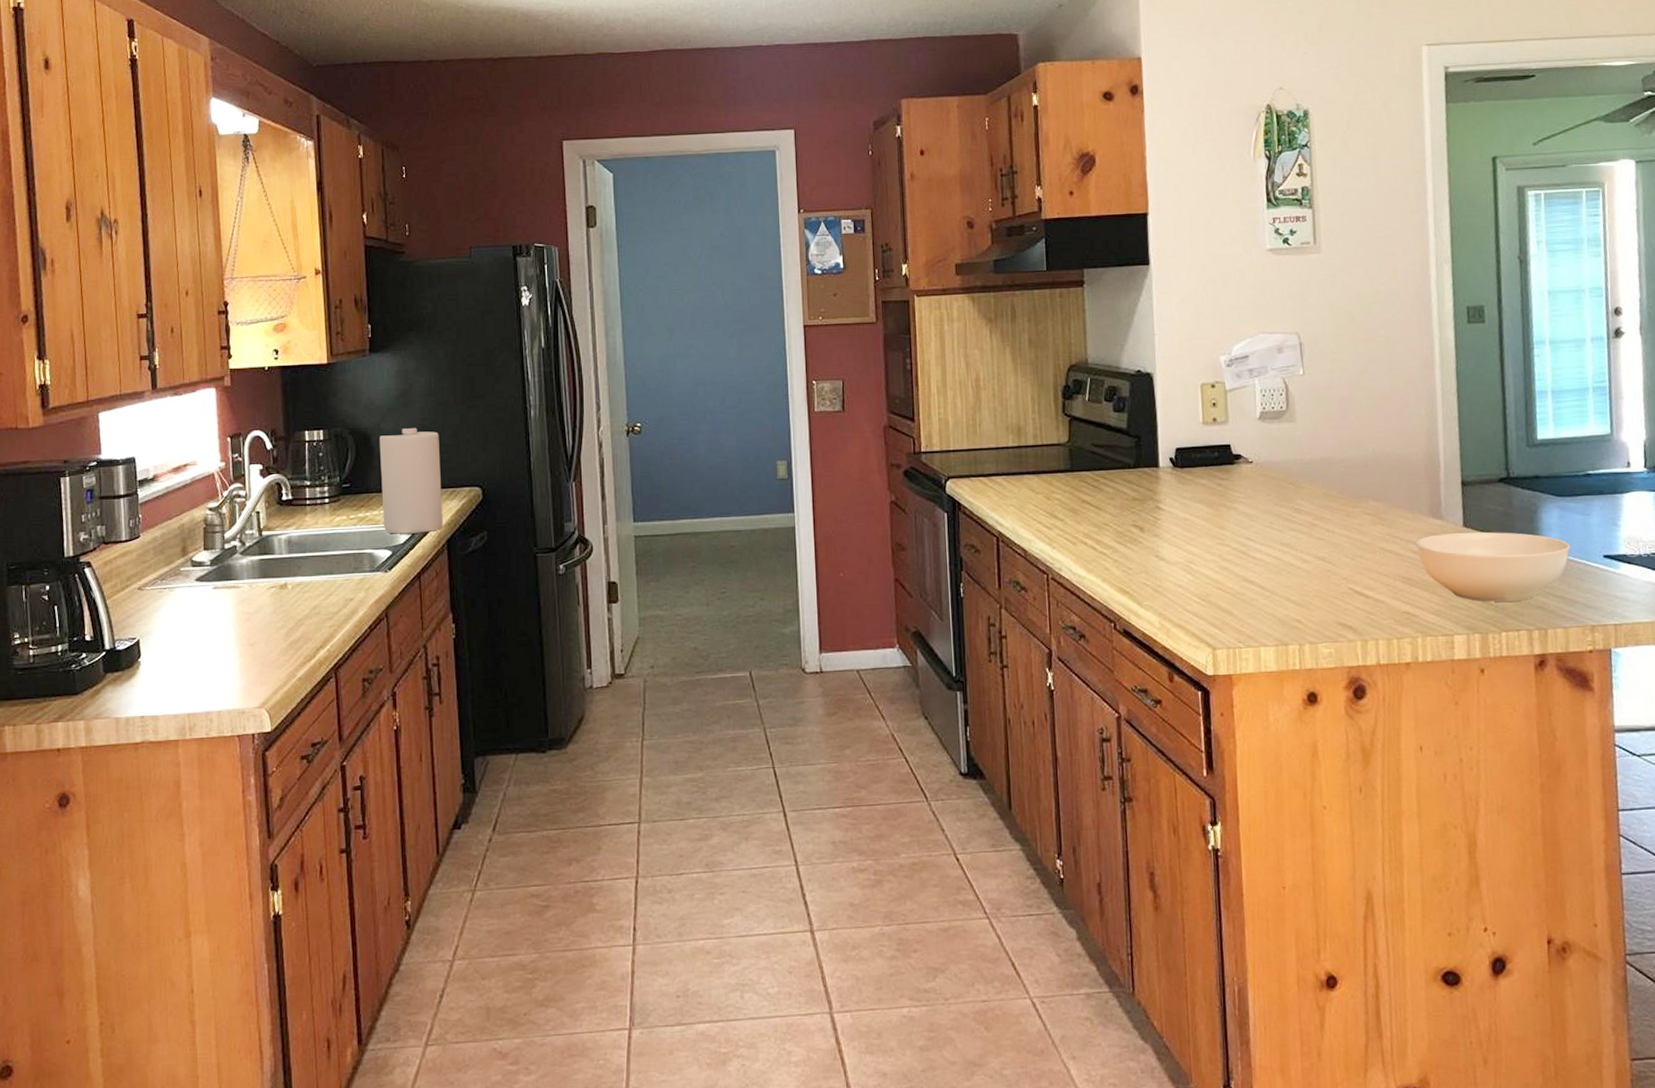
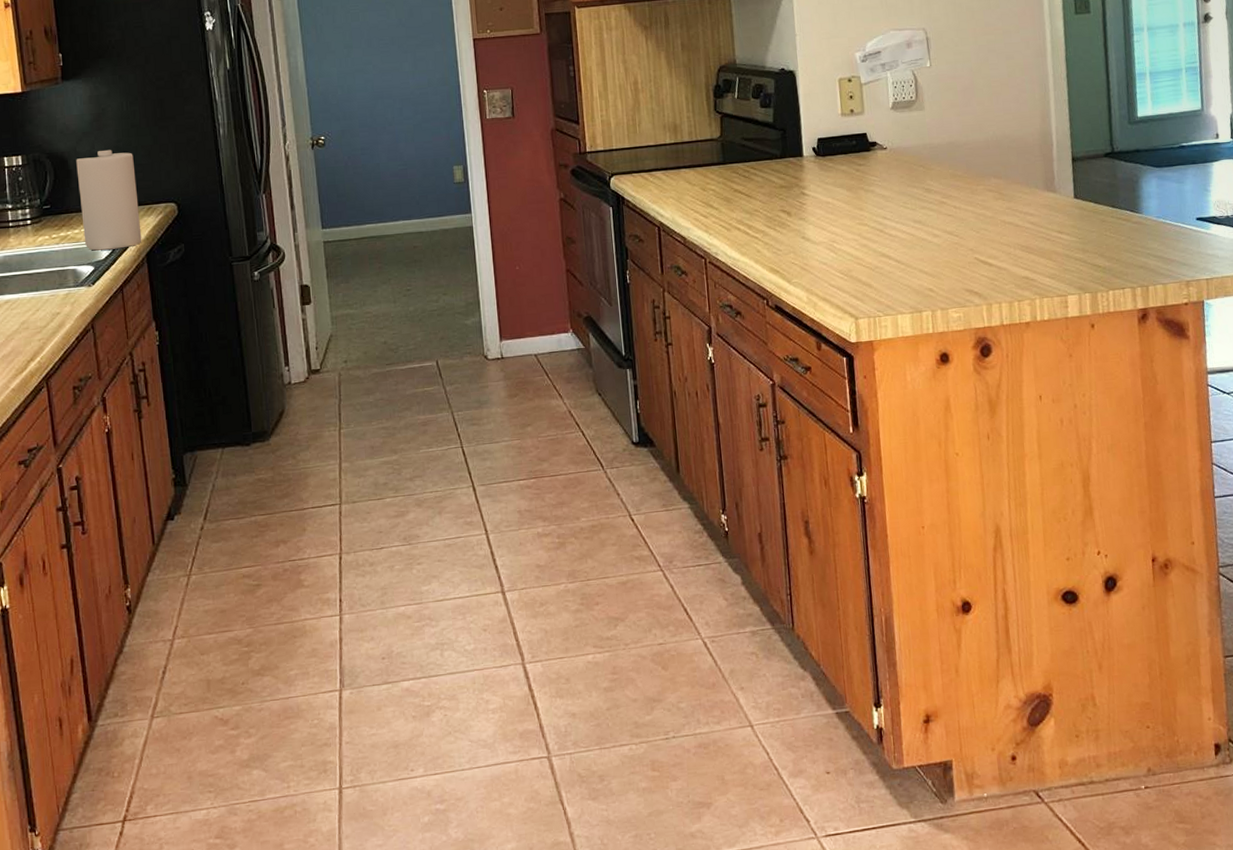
bowl: present [1415,531,1571,602] -> none [1032,201,1168,265]

